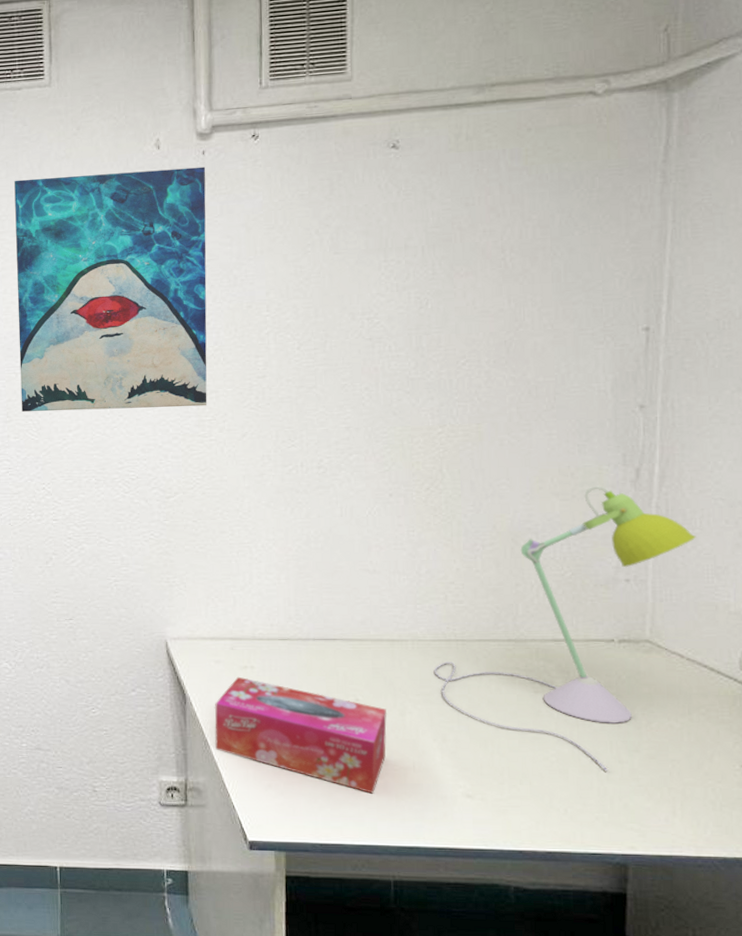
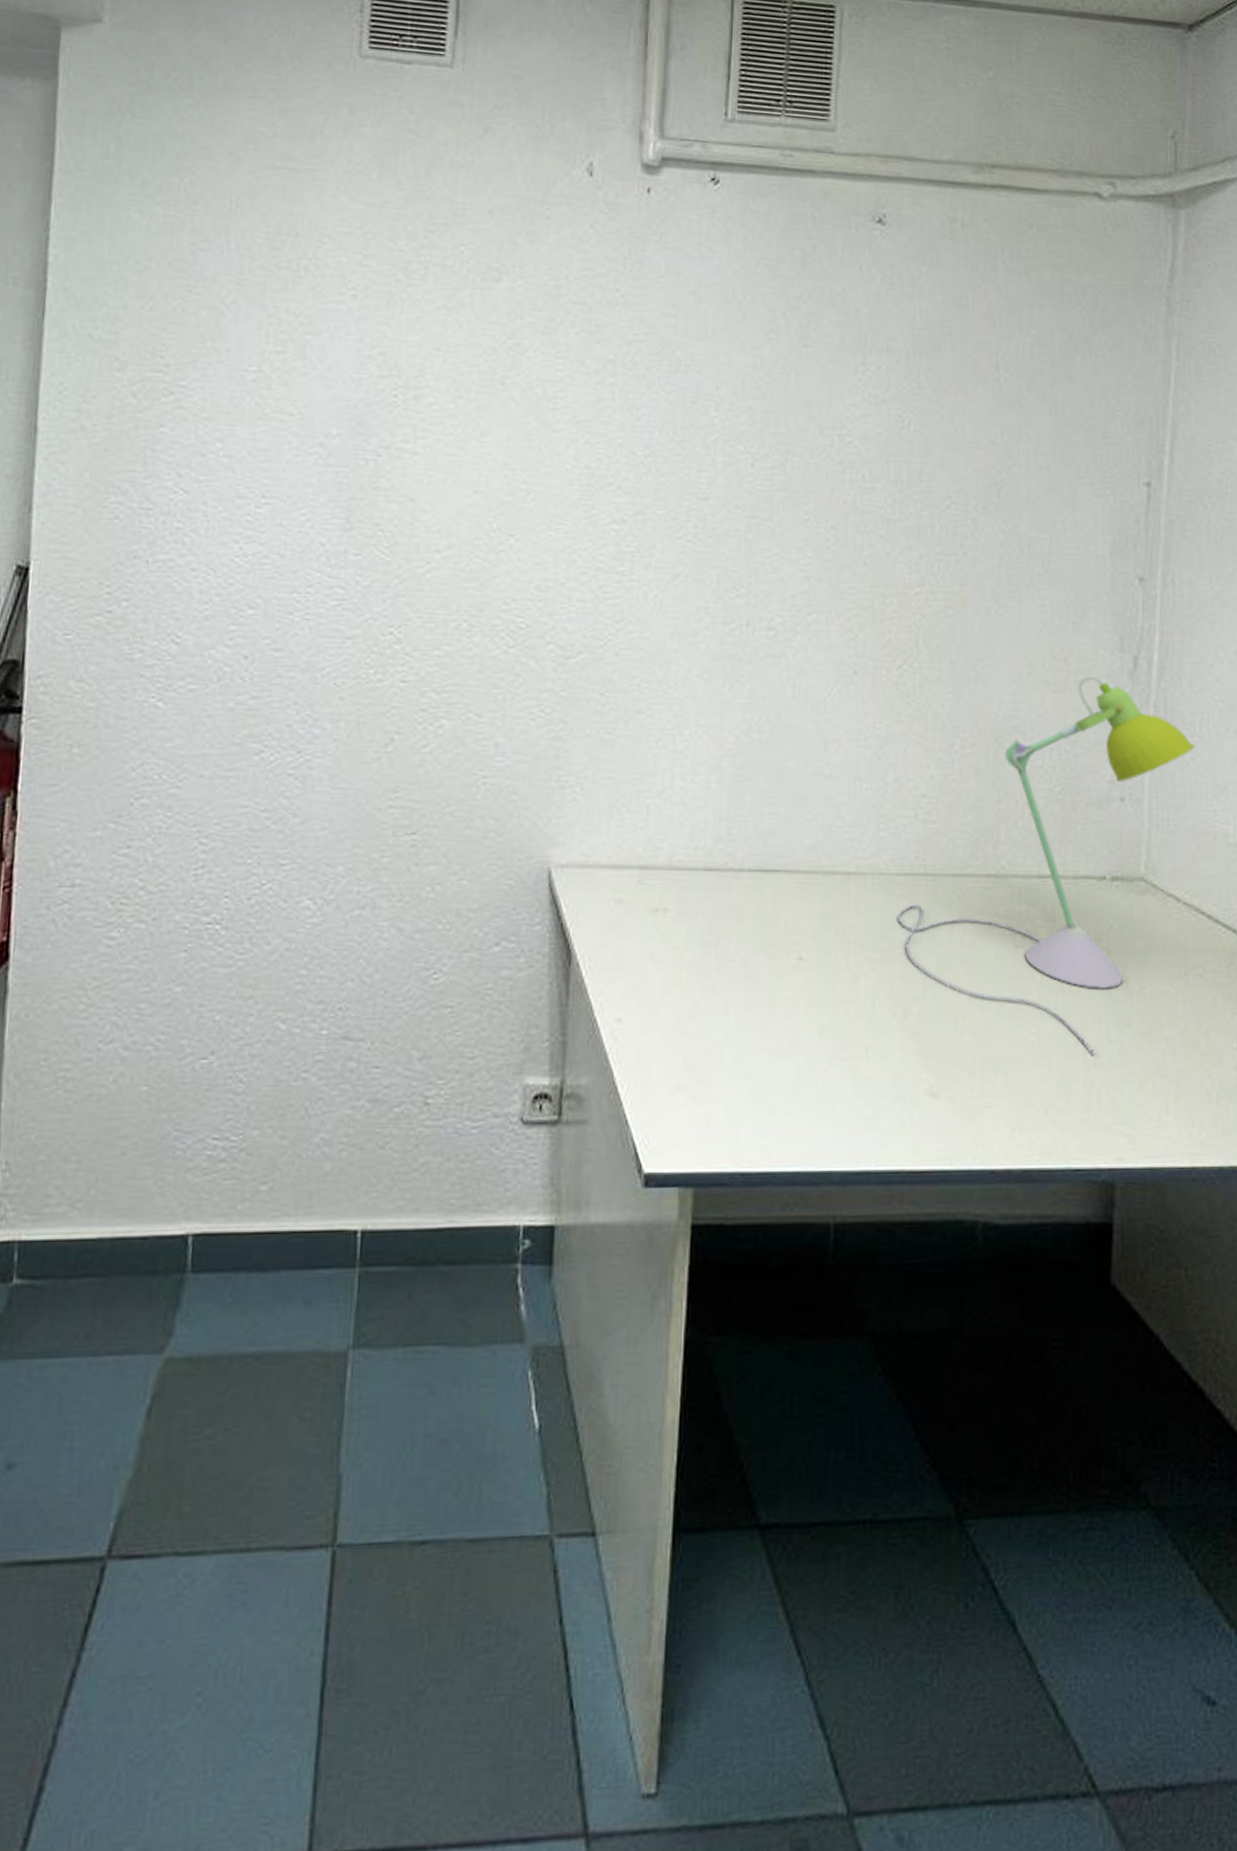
wall art: present [14,166,208,412] -> none [369,186,650,532]
tissue box: present [214,676,388,794] -> none [606,923,838,1095]

